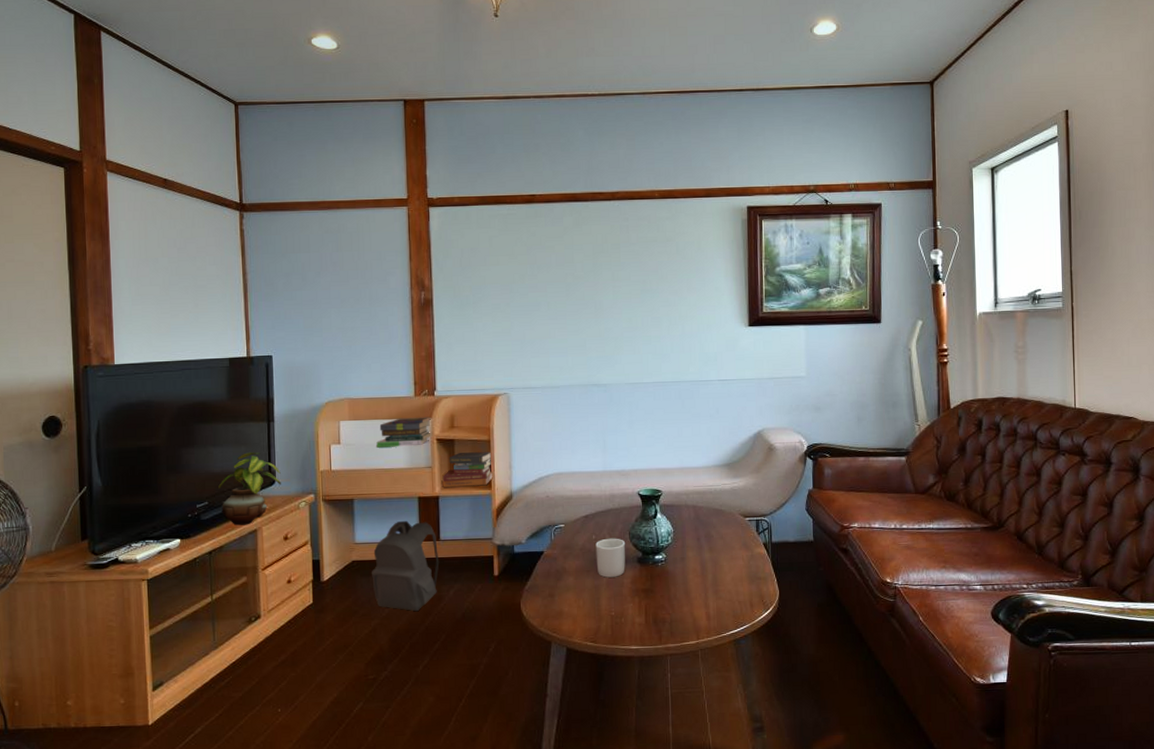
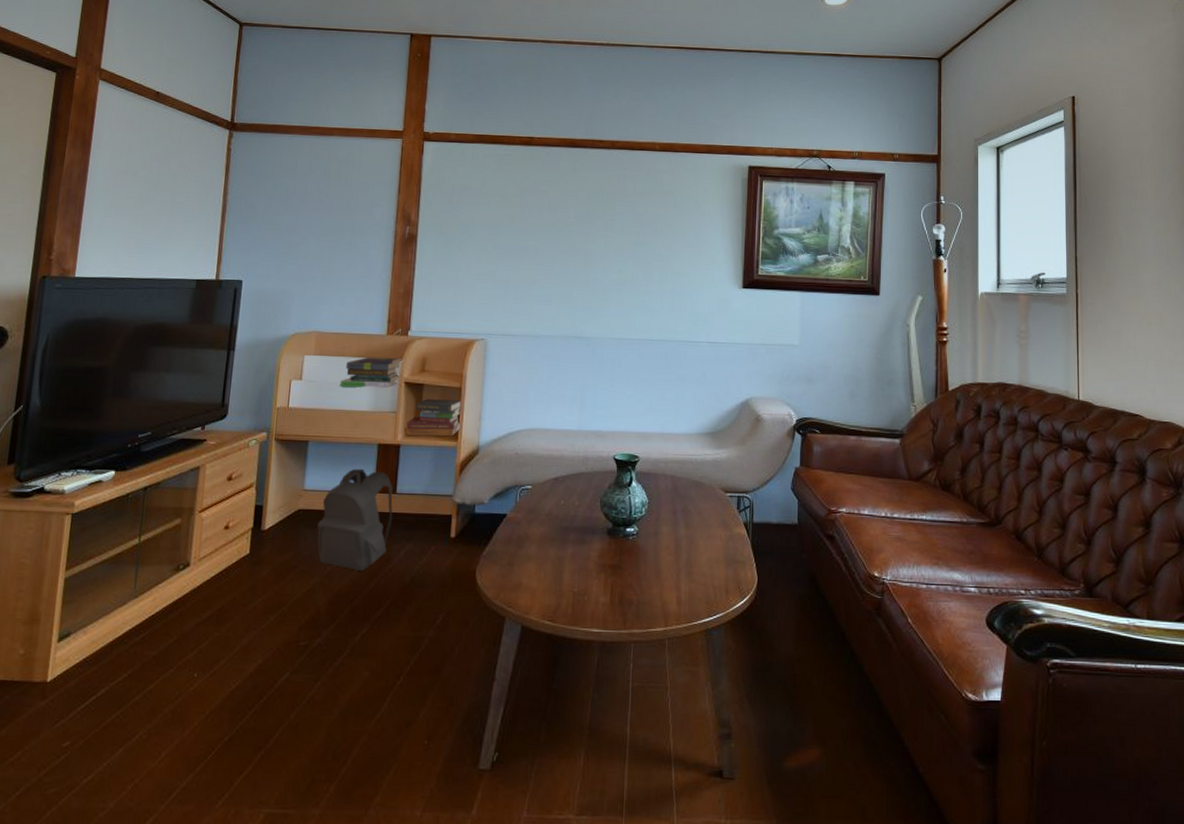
potted plant: present [218,452,281,525] -> none [164,381,234,461]
mug: present [595,538,626,578] -> none [562,504,596,549]

